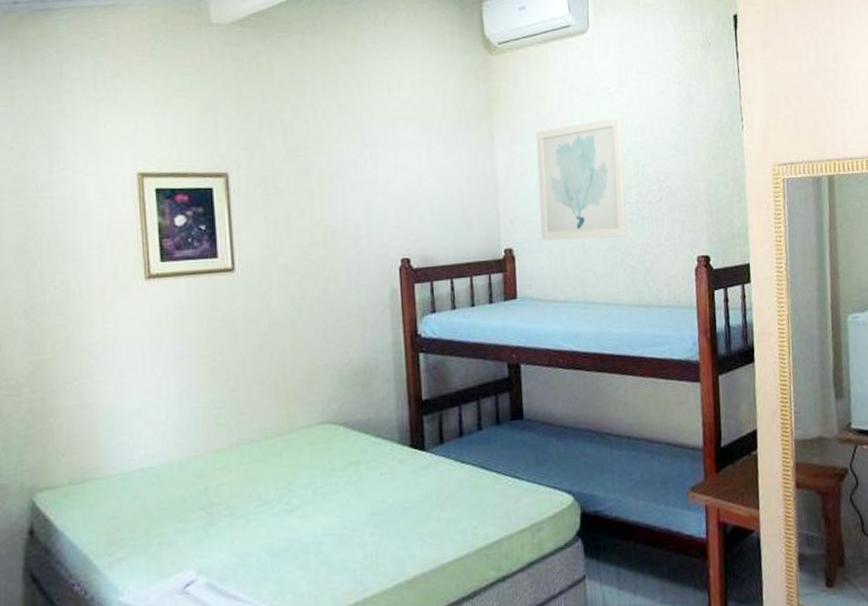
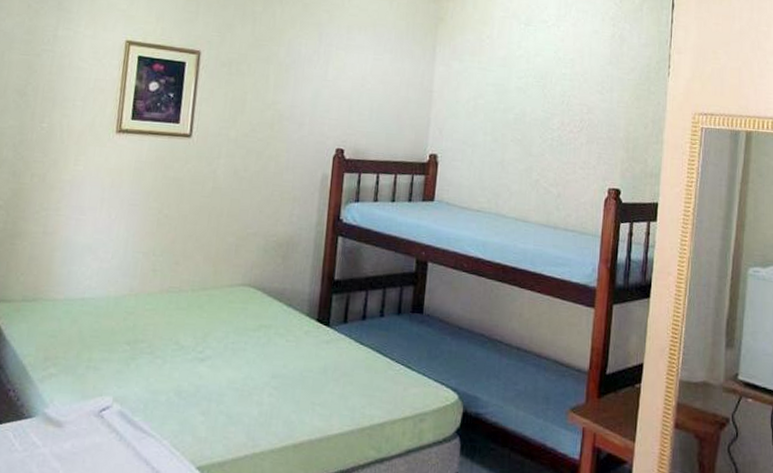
wall art: present [535,117,627,241] -> none [464,48,554,160]

